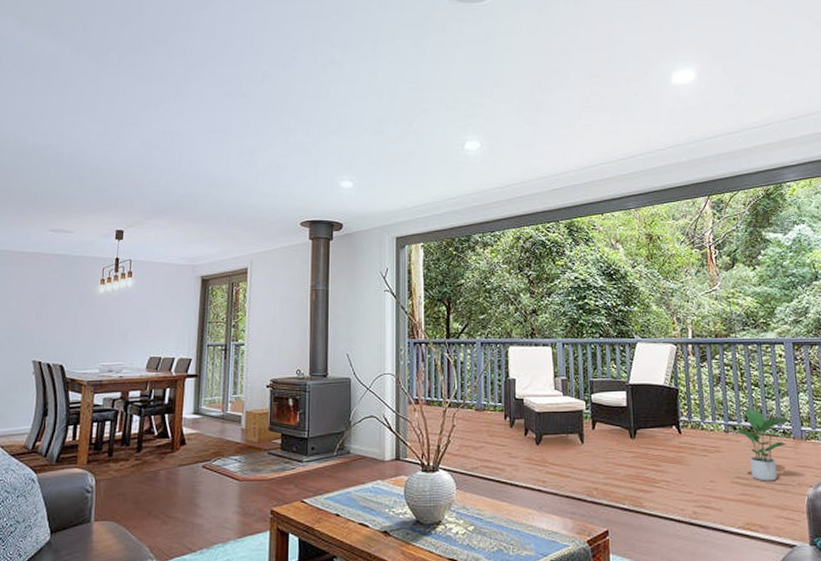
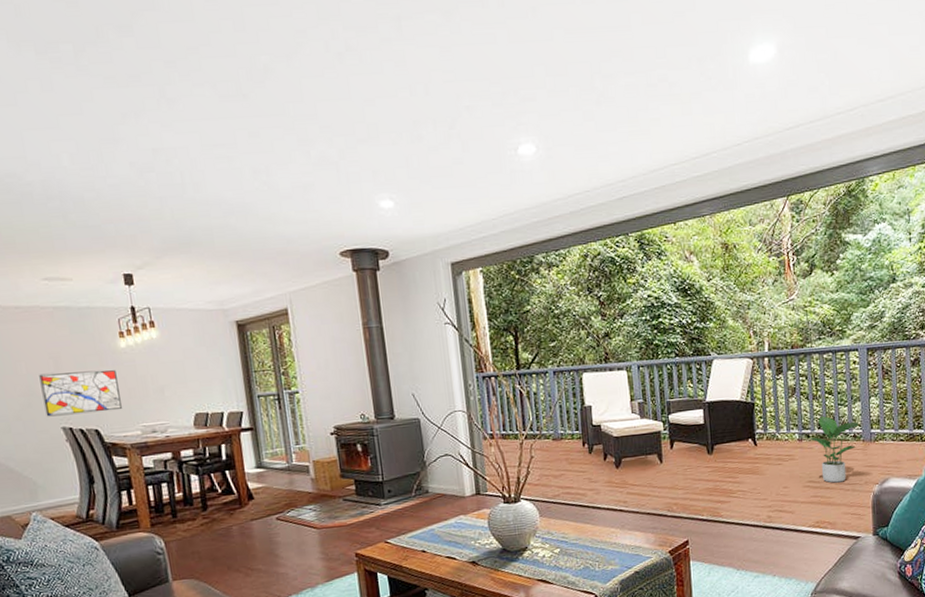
wall art: none [22,311,90,350] -> present [39,370,122,417]

